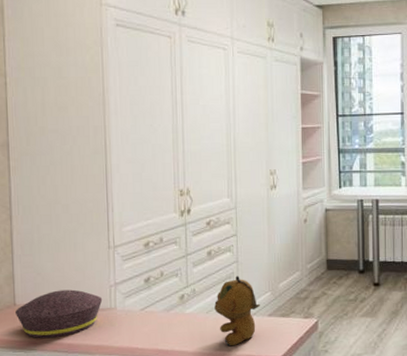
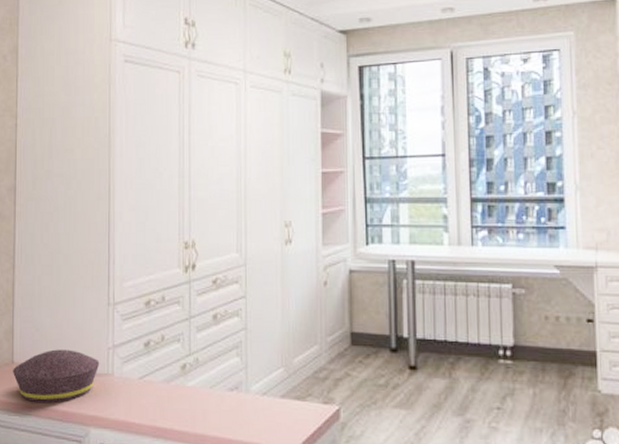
stuffed bear: present [214,275,260,347] -> none [219,345,271,431]

